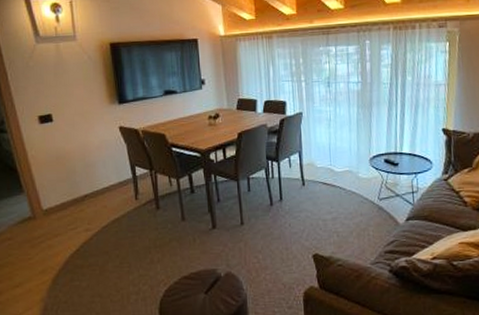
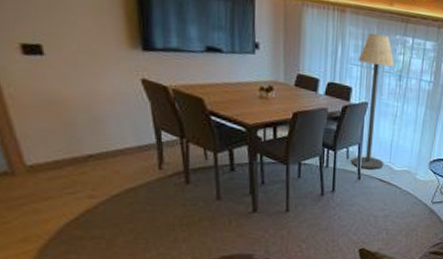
floor lamp: none [289,49,325,175] -> present [352,32,394,170]

